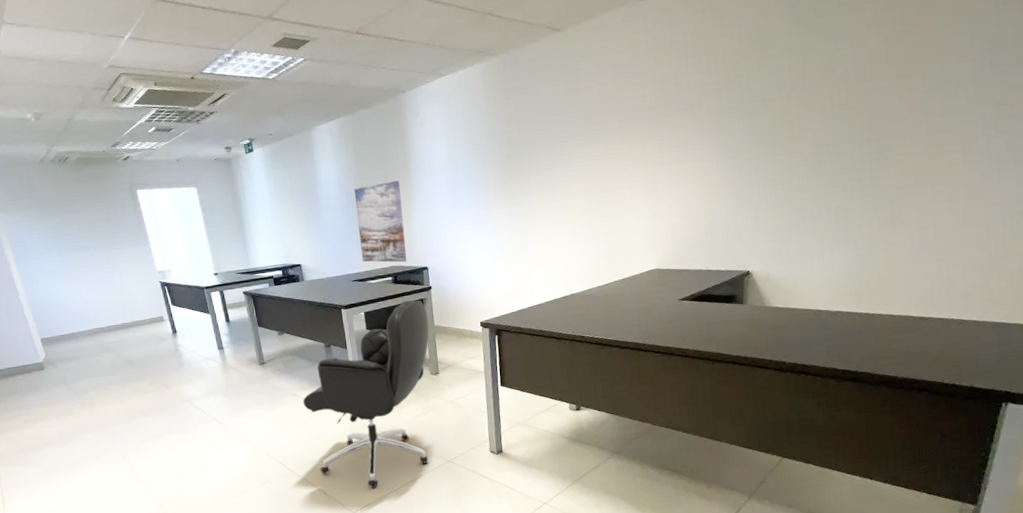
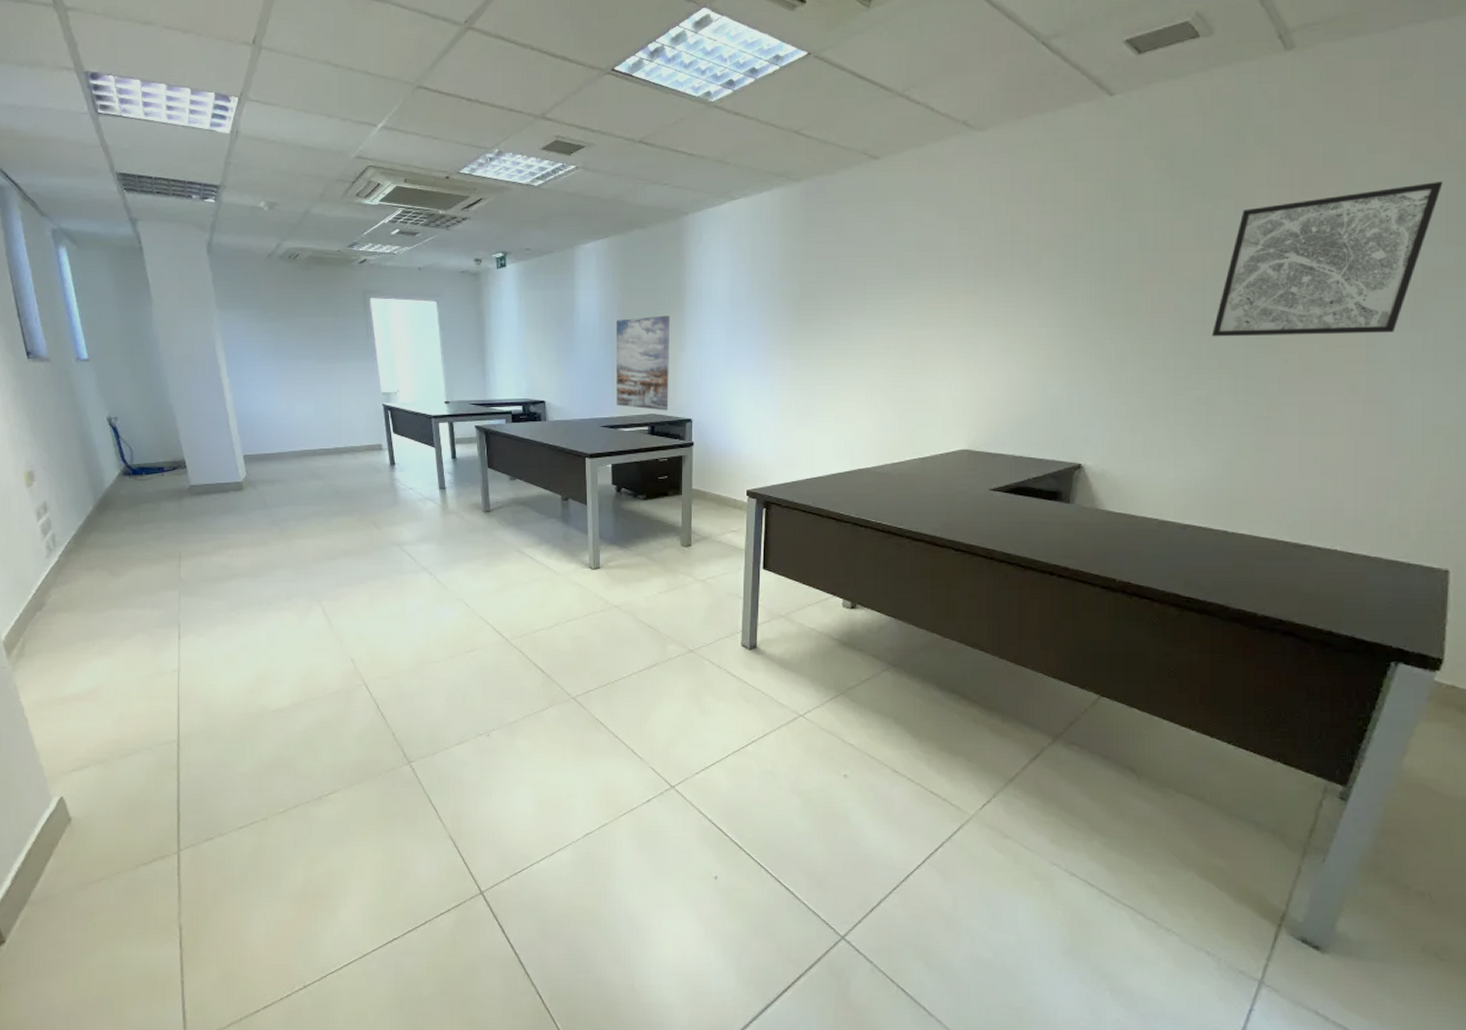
office chair: present [303,300,429,489] -> none [529,455,686,672]
wall art: none [842,12,1010,156] -> present [1211,180,1443,337]

